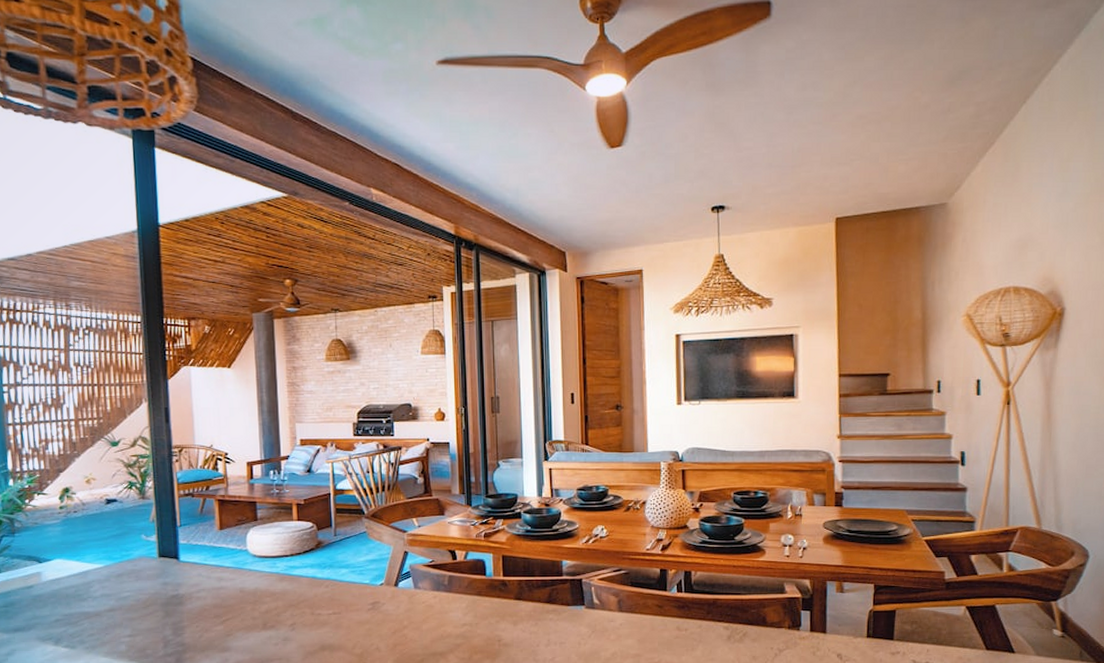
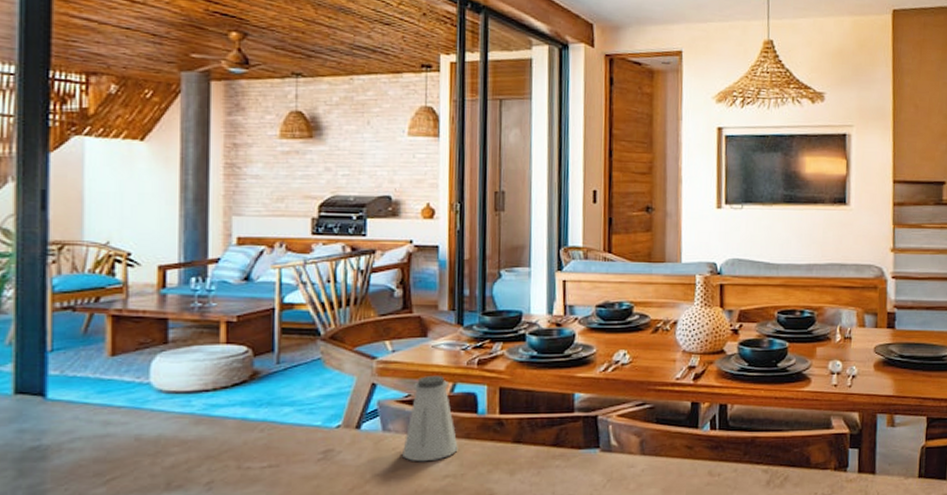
saltshaker: none [430,545,472,613] -> present [402,374,458,462]

